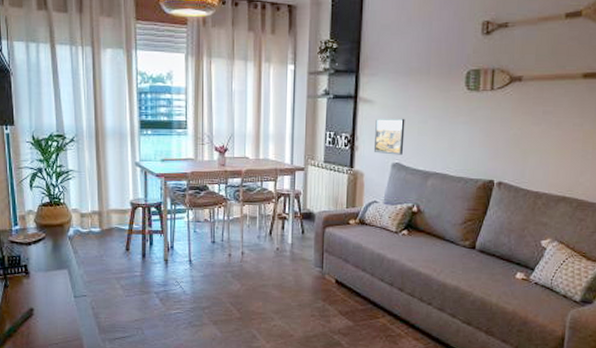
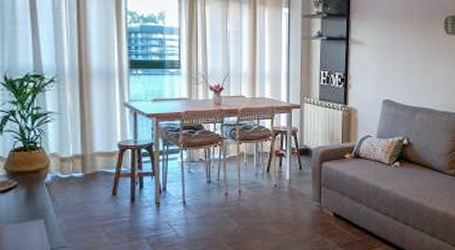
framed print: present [373,117,405,155] -> none [365,58,393,92]

